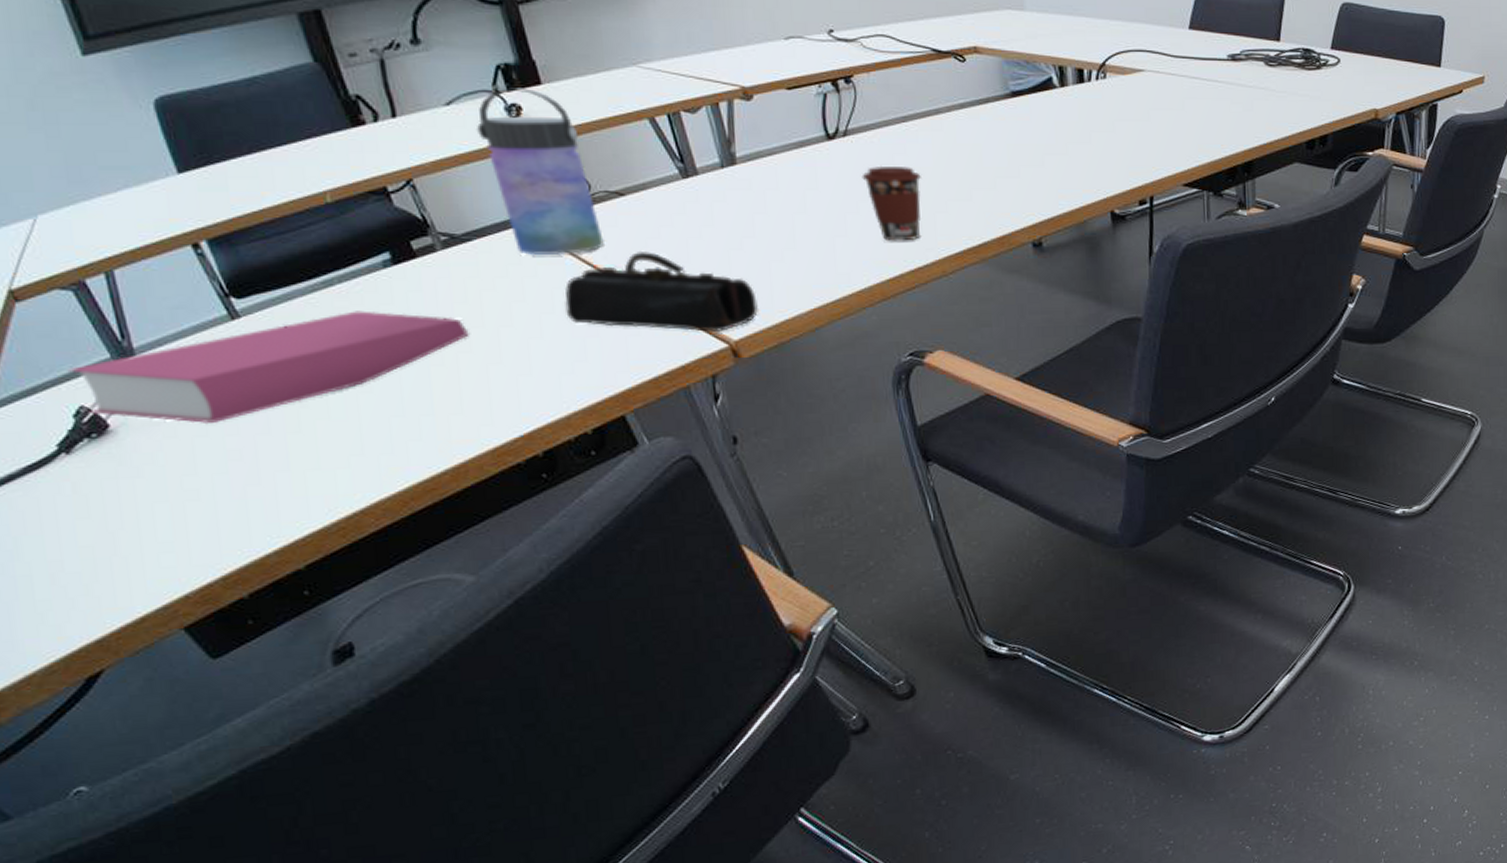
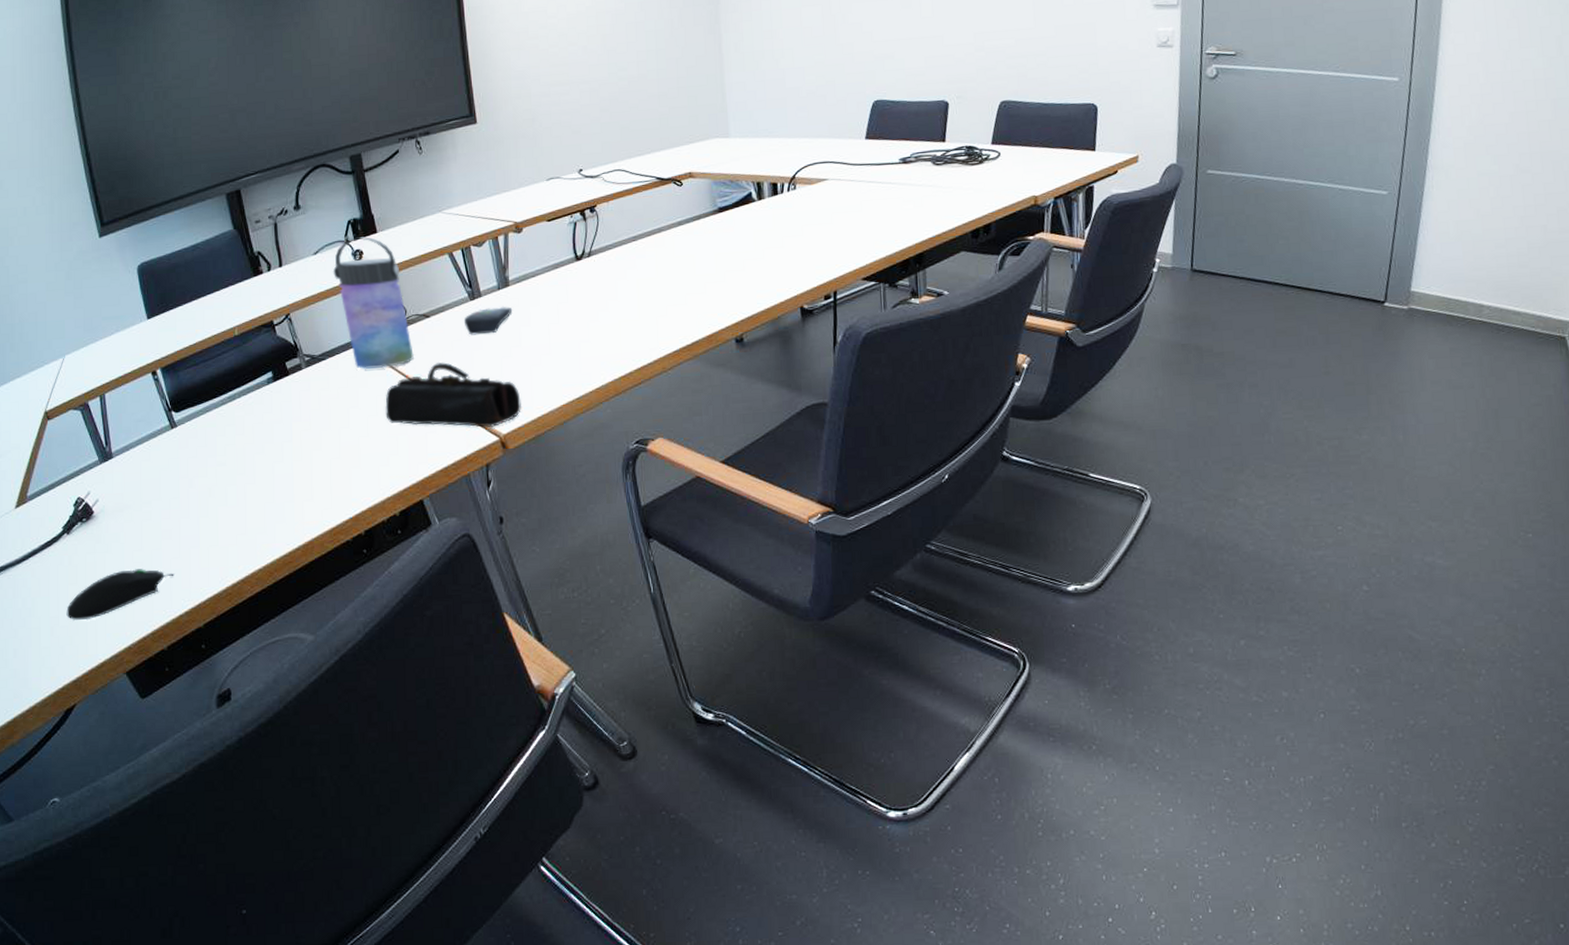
book: present [67,311,469,425] -> none [73,418,320,511]
computer mouse: none [74,498,252,566] -> present [66,569,174,621]
remote control: none [673,188,741,221] -> present [463,306,512,335]
coffee cup: present [861,165,921,241] -> none [601,279,647,344]

